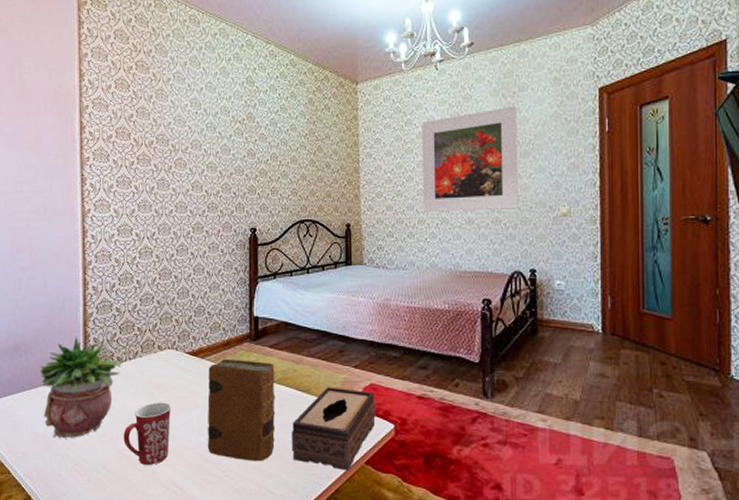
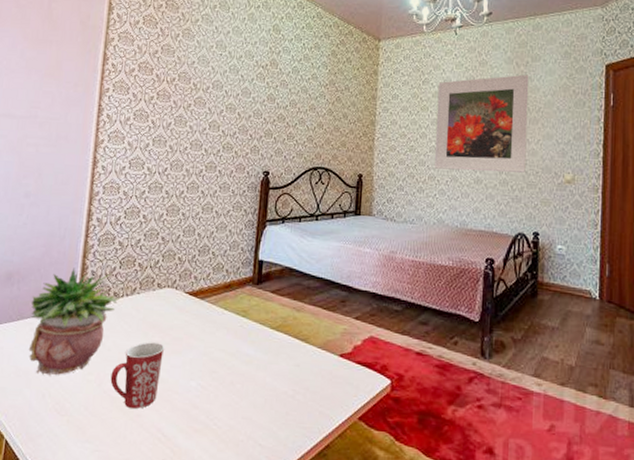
book: present [207,359,276,462] -> none [197,302,275,412]
tissue box: present [291,386,376,471] -> none [284,337,374,426]

